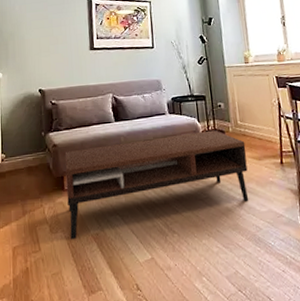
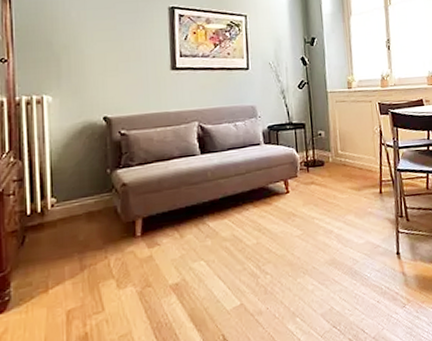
coffee table: present [65,130,249,240] -> none [137,160,347,294]

